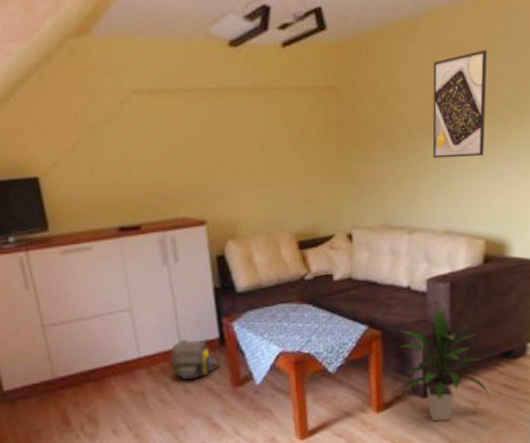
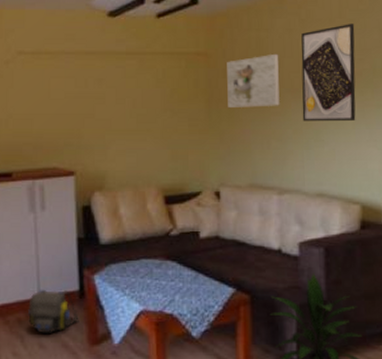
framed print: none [357,85,411,148] -> present [227,53,280,109]

